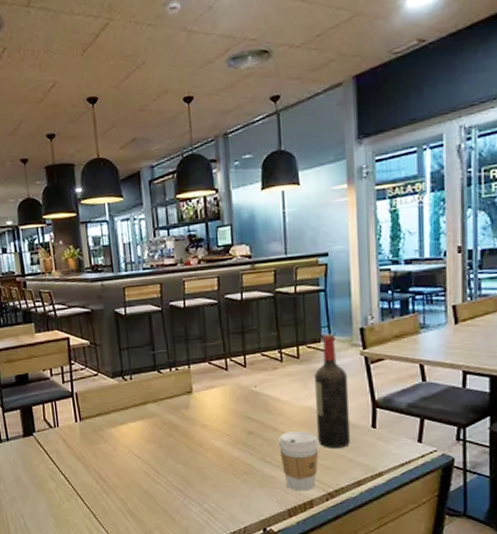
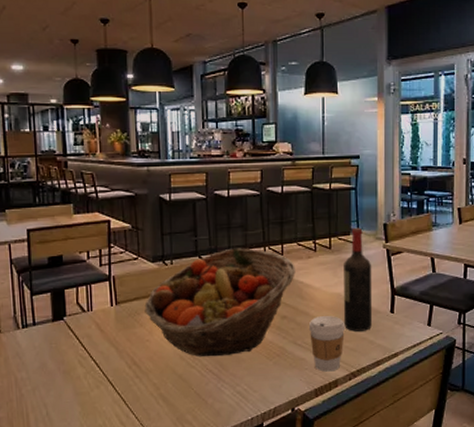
fruit basket: none [107,360,261,473] -> present [144,248,295,357]

